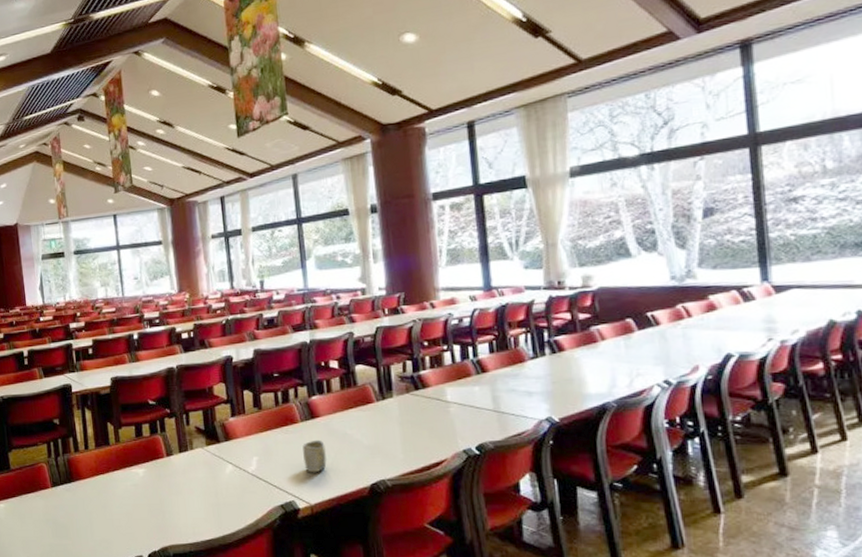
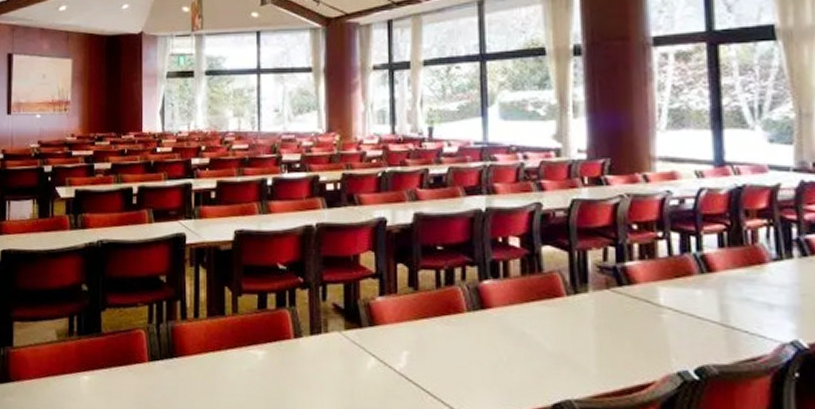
cup: present [302,439,327,473] -> none [467,337,497,381]

